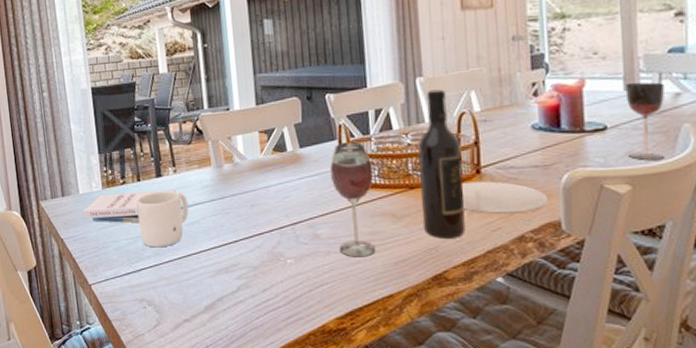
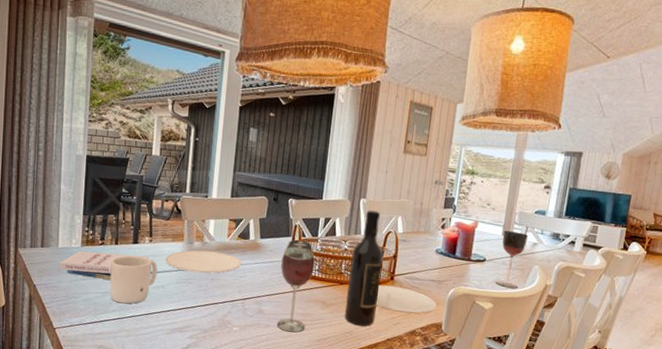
plate: none [194,172,283,201] -> present [165,250,242,274]

